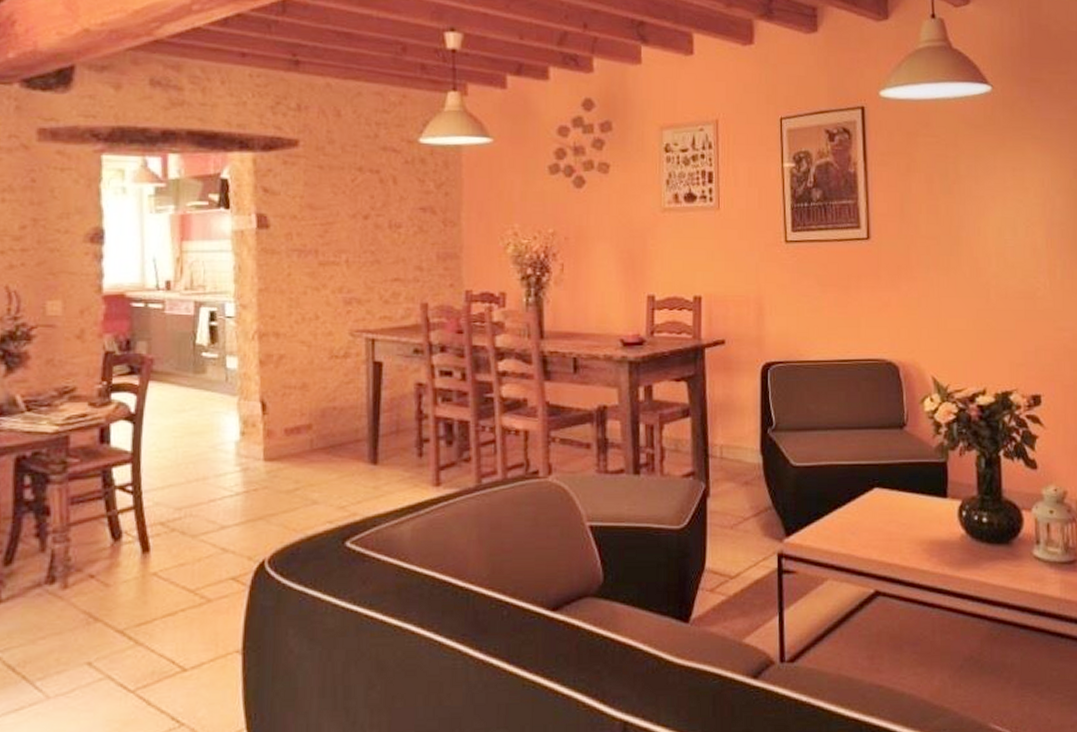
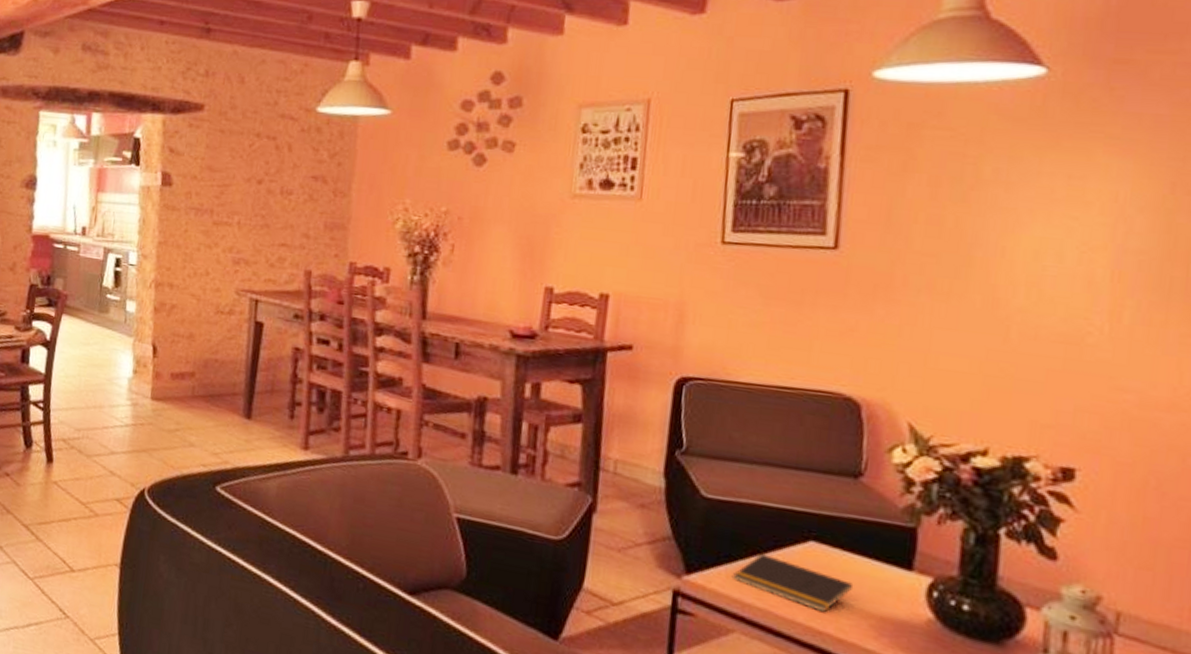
notepad: none [822,507,909,547] -> present [733,554,854,613]

